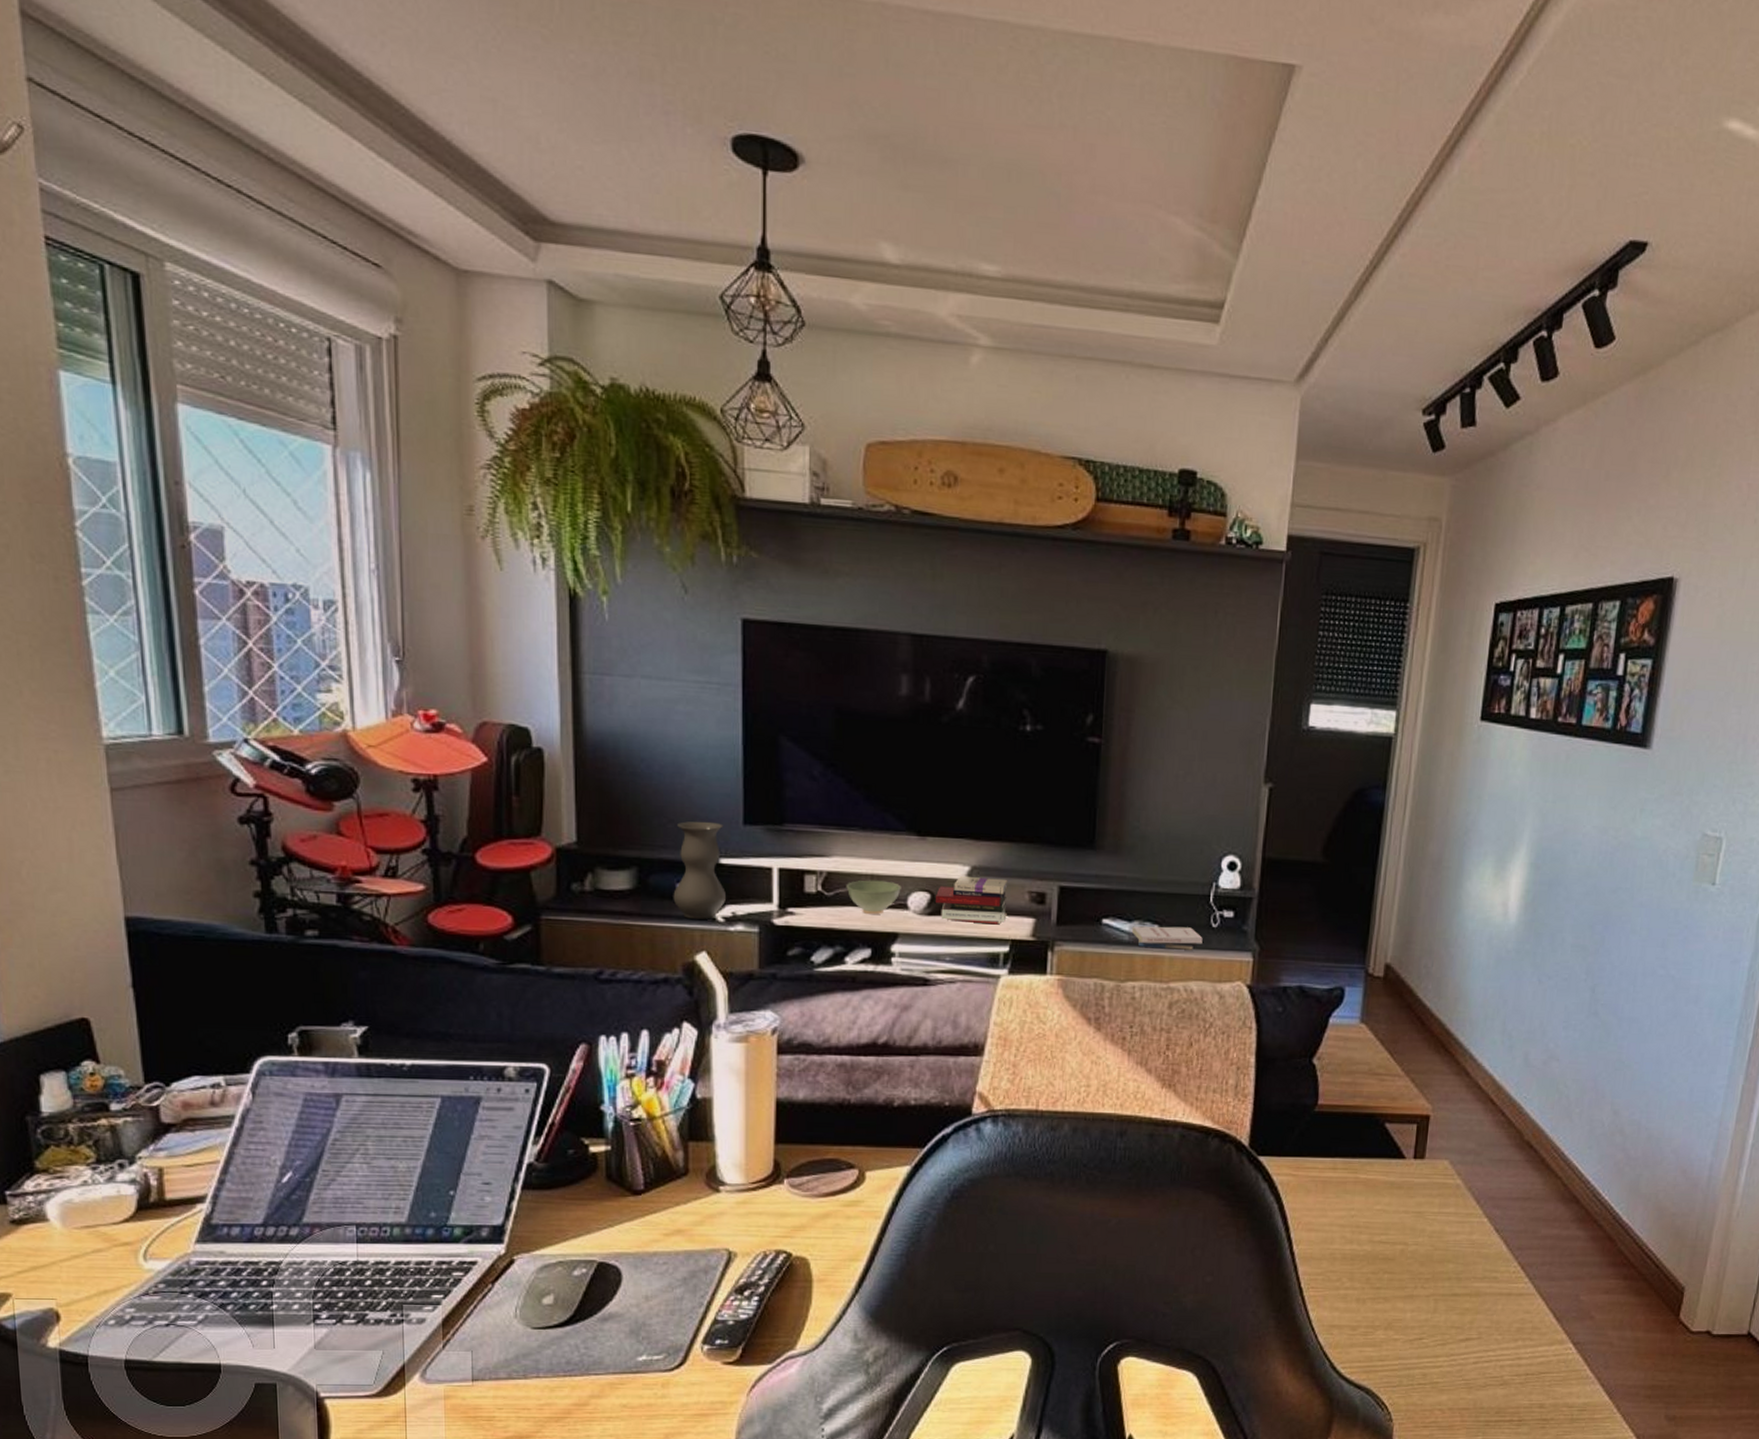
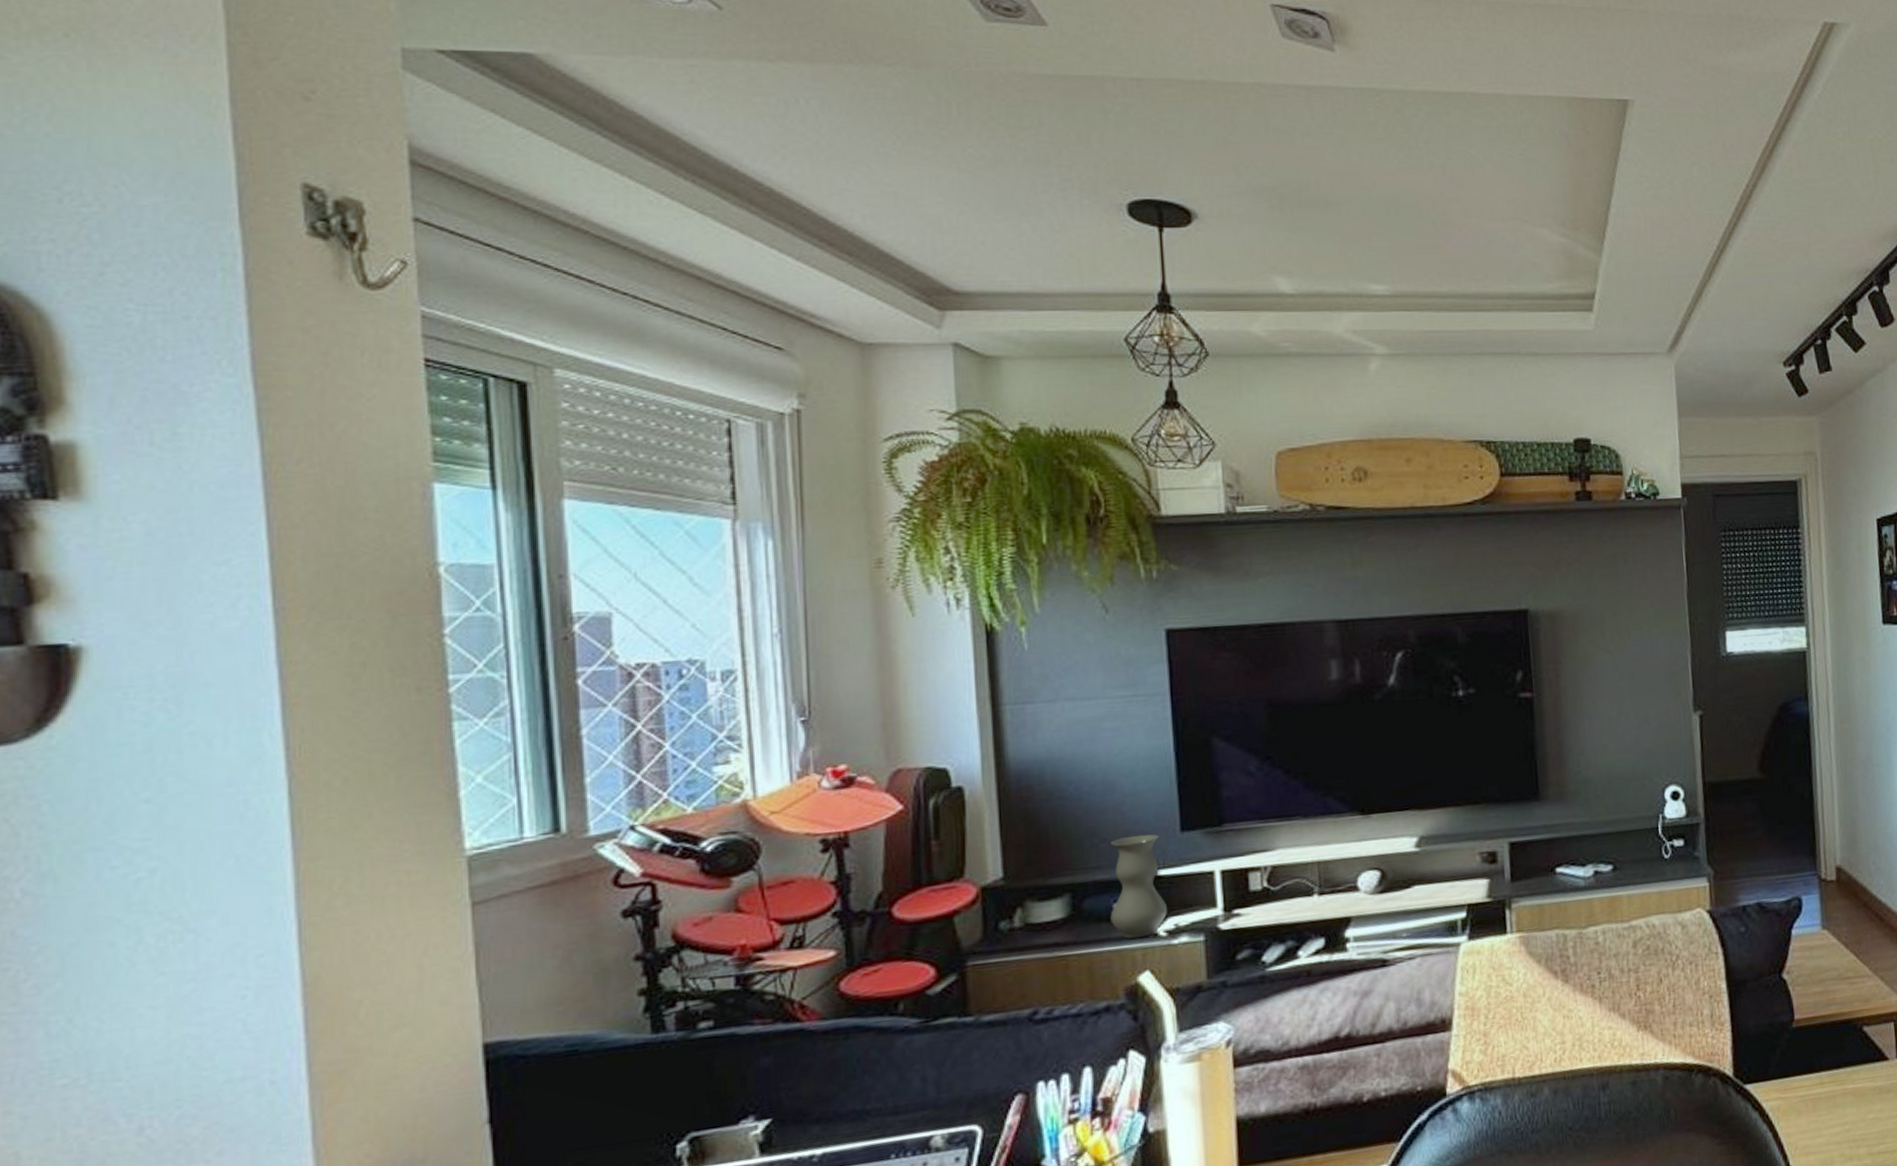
bowl: present [846,880,901,914] -> none [1292,865,1350,903]
books: present [936,876,1008,925] -> none [1386,844,1460,896]
books: present [1131,926,1203,950] -> none [1586,862,1658,890]

